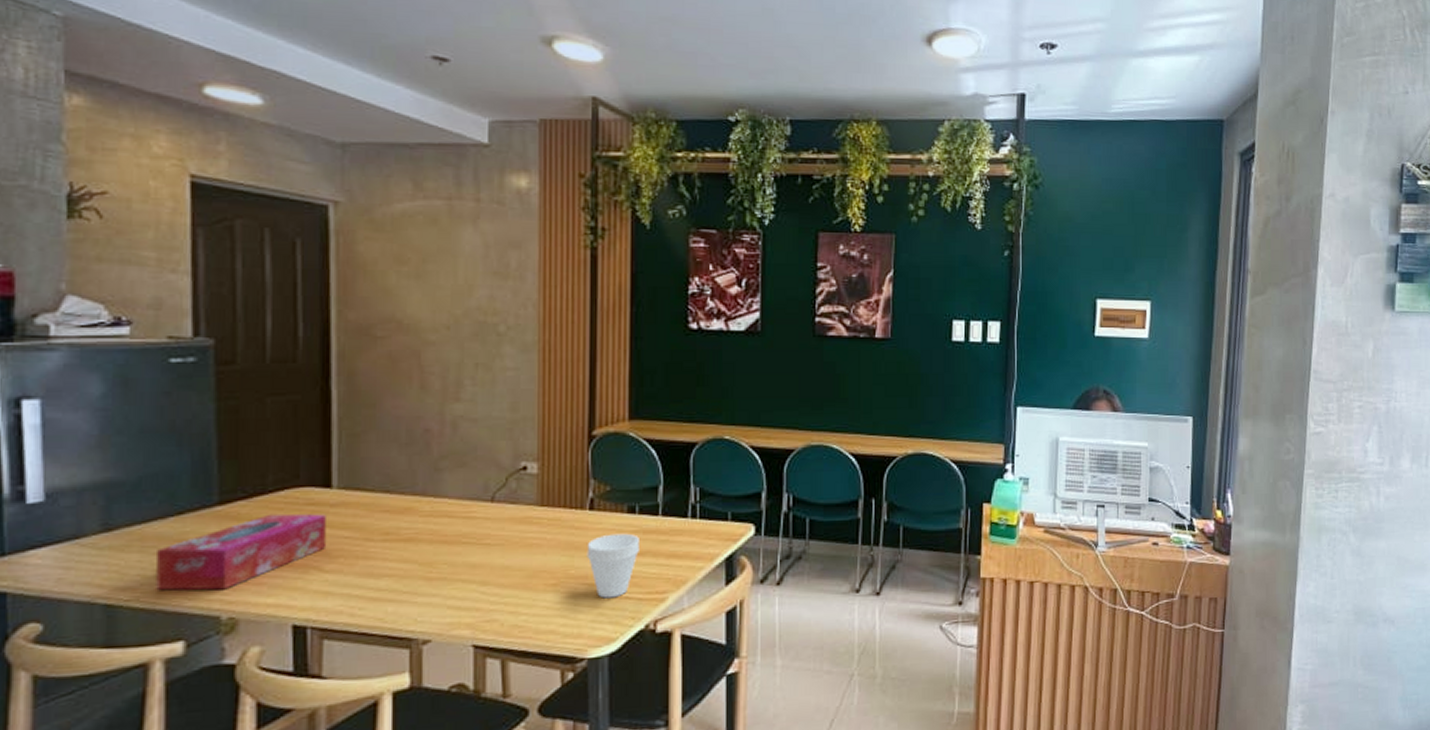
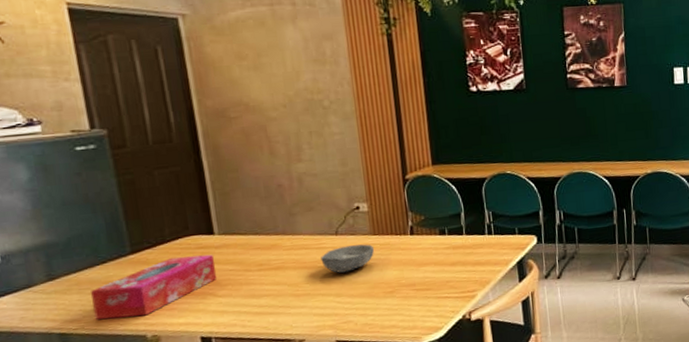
bowl: none [467,517,540,553] -> present [321,244,375,273]
cup: present [587,533,639,599] -> none [412,250,452,299]

